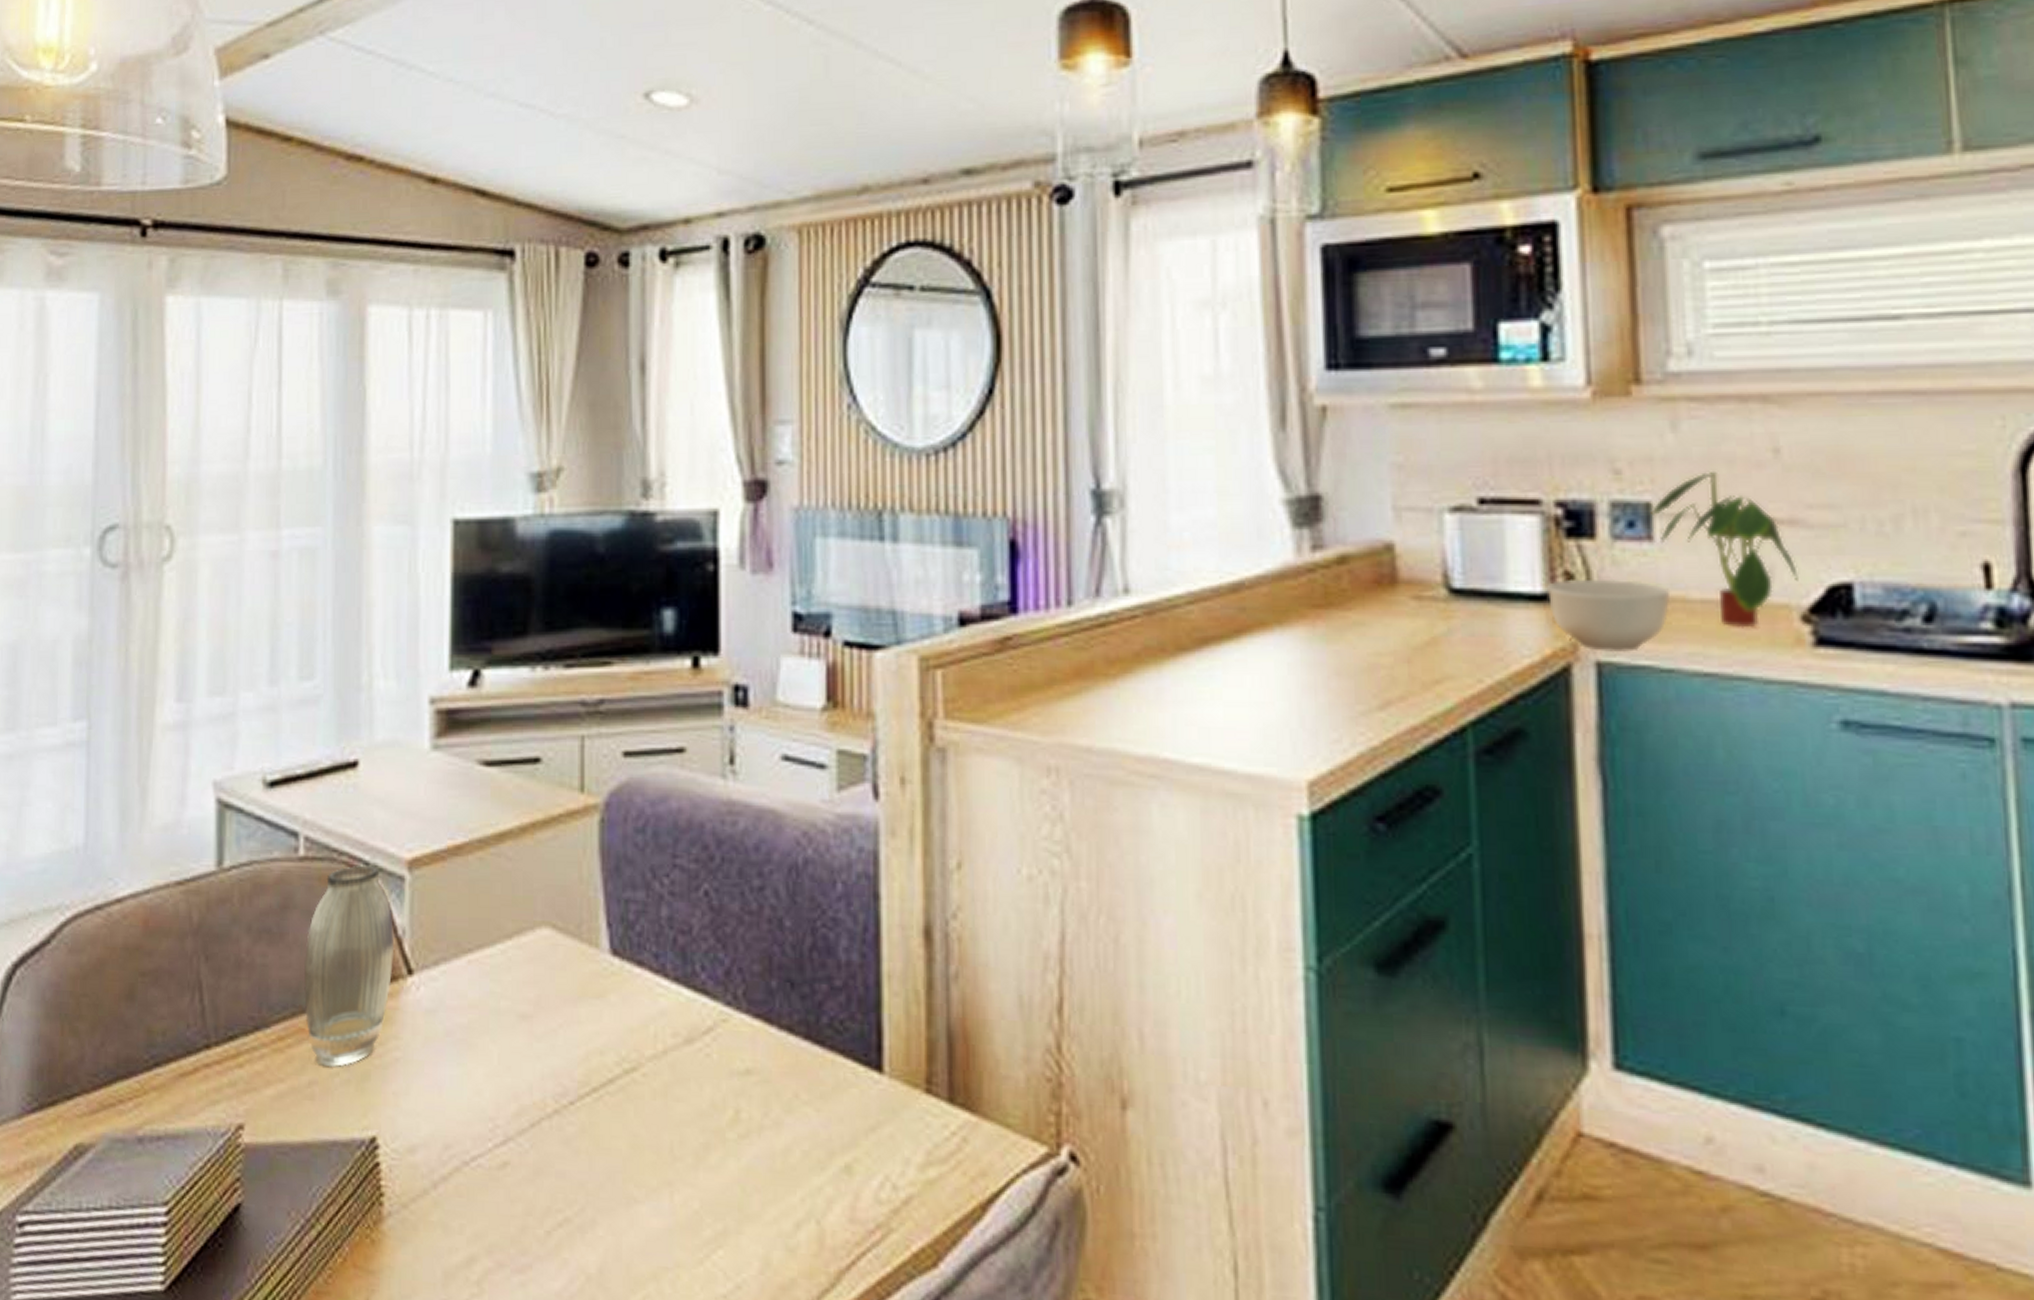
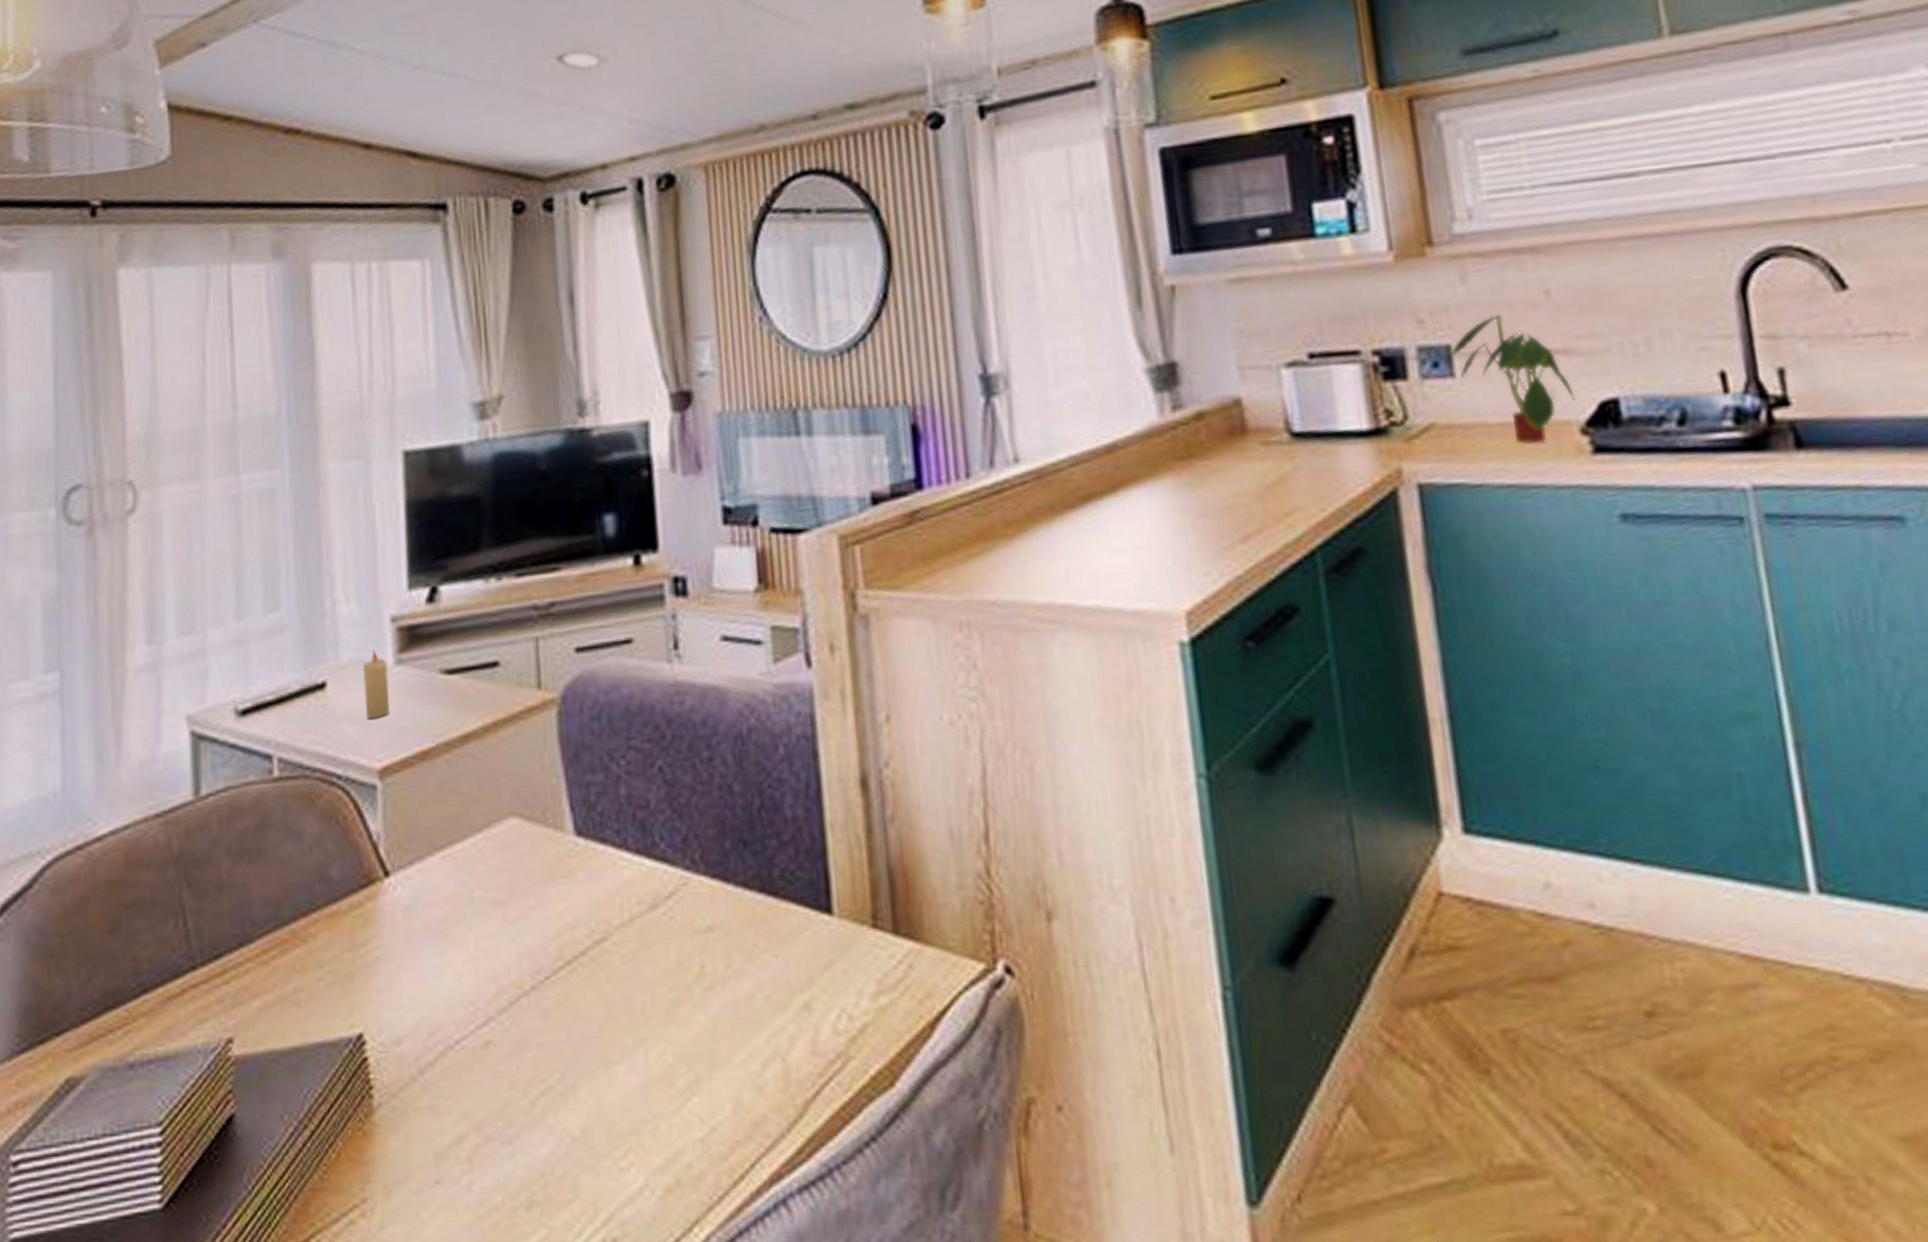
vase: present [303,865,395,1068] -> none [283,778,371,973]
candle: none [396,732,424,806] -> present [362,650,389,719]
bowl: present [1546,578,1671,653] -> none [1371,412,1474,475]

